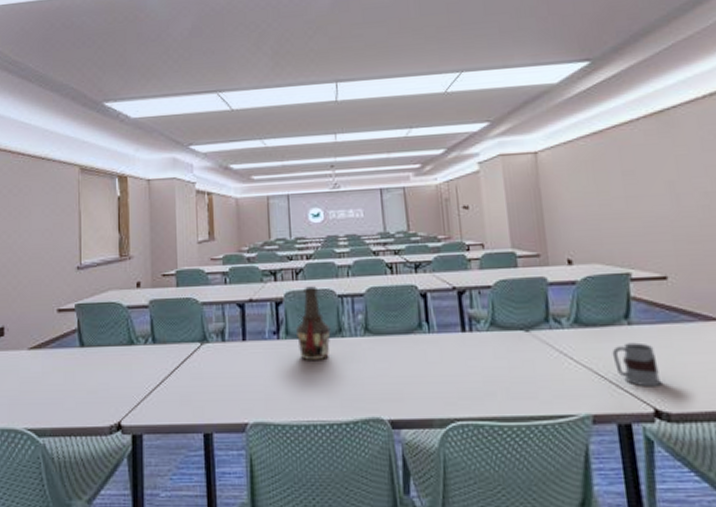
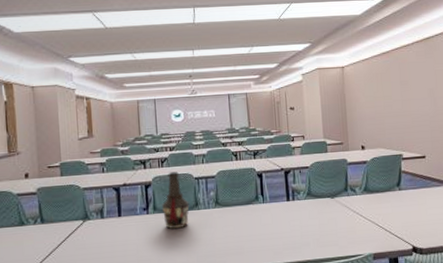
mug: present [612,342,663,387] -> none [388,202,419,232]

